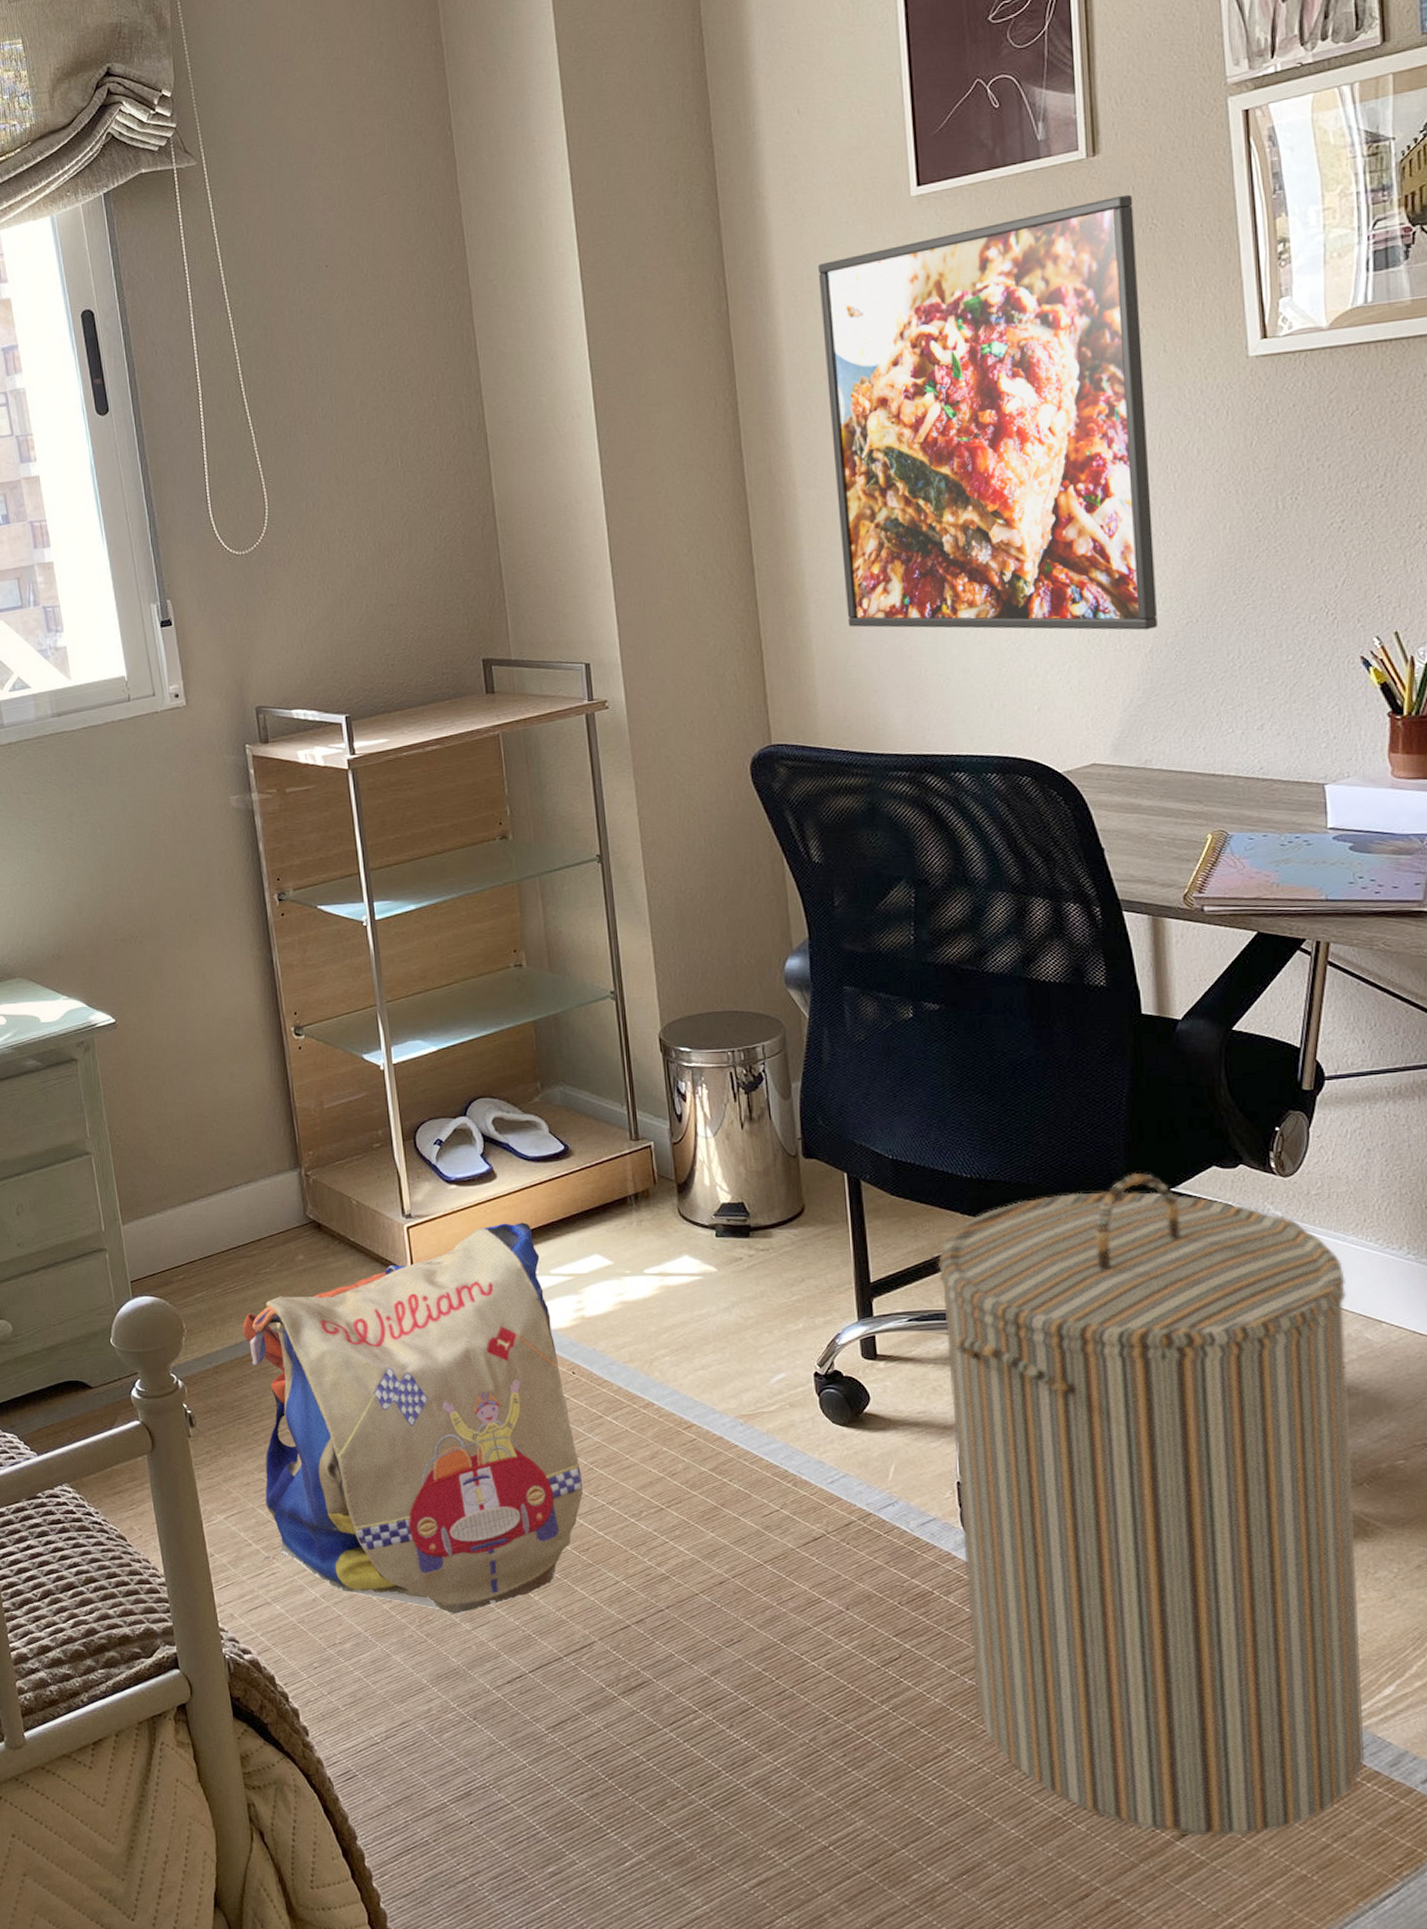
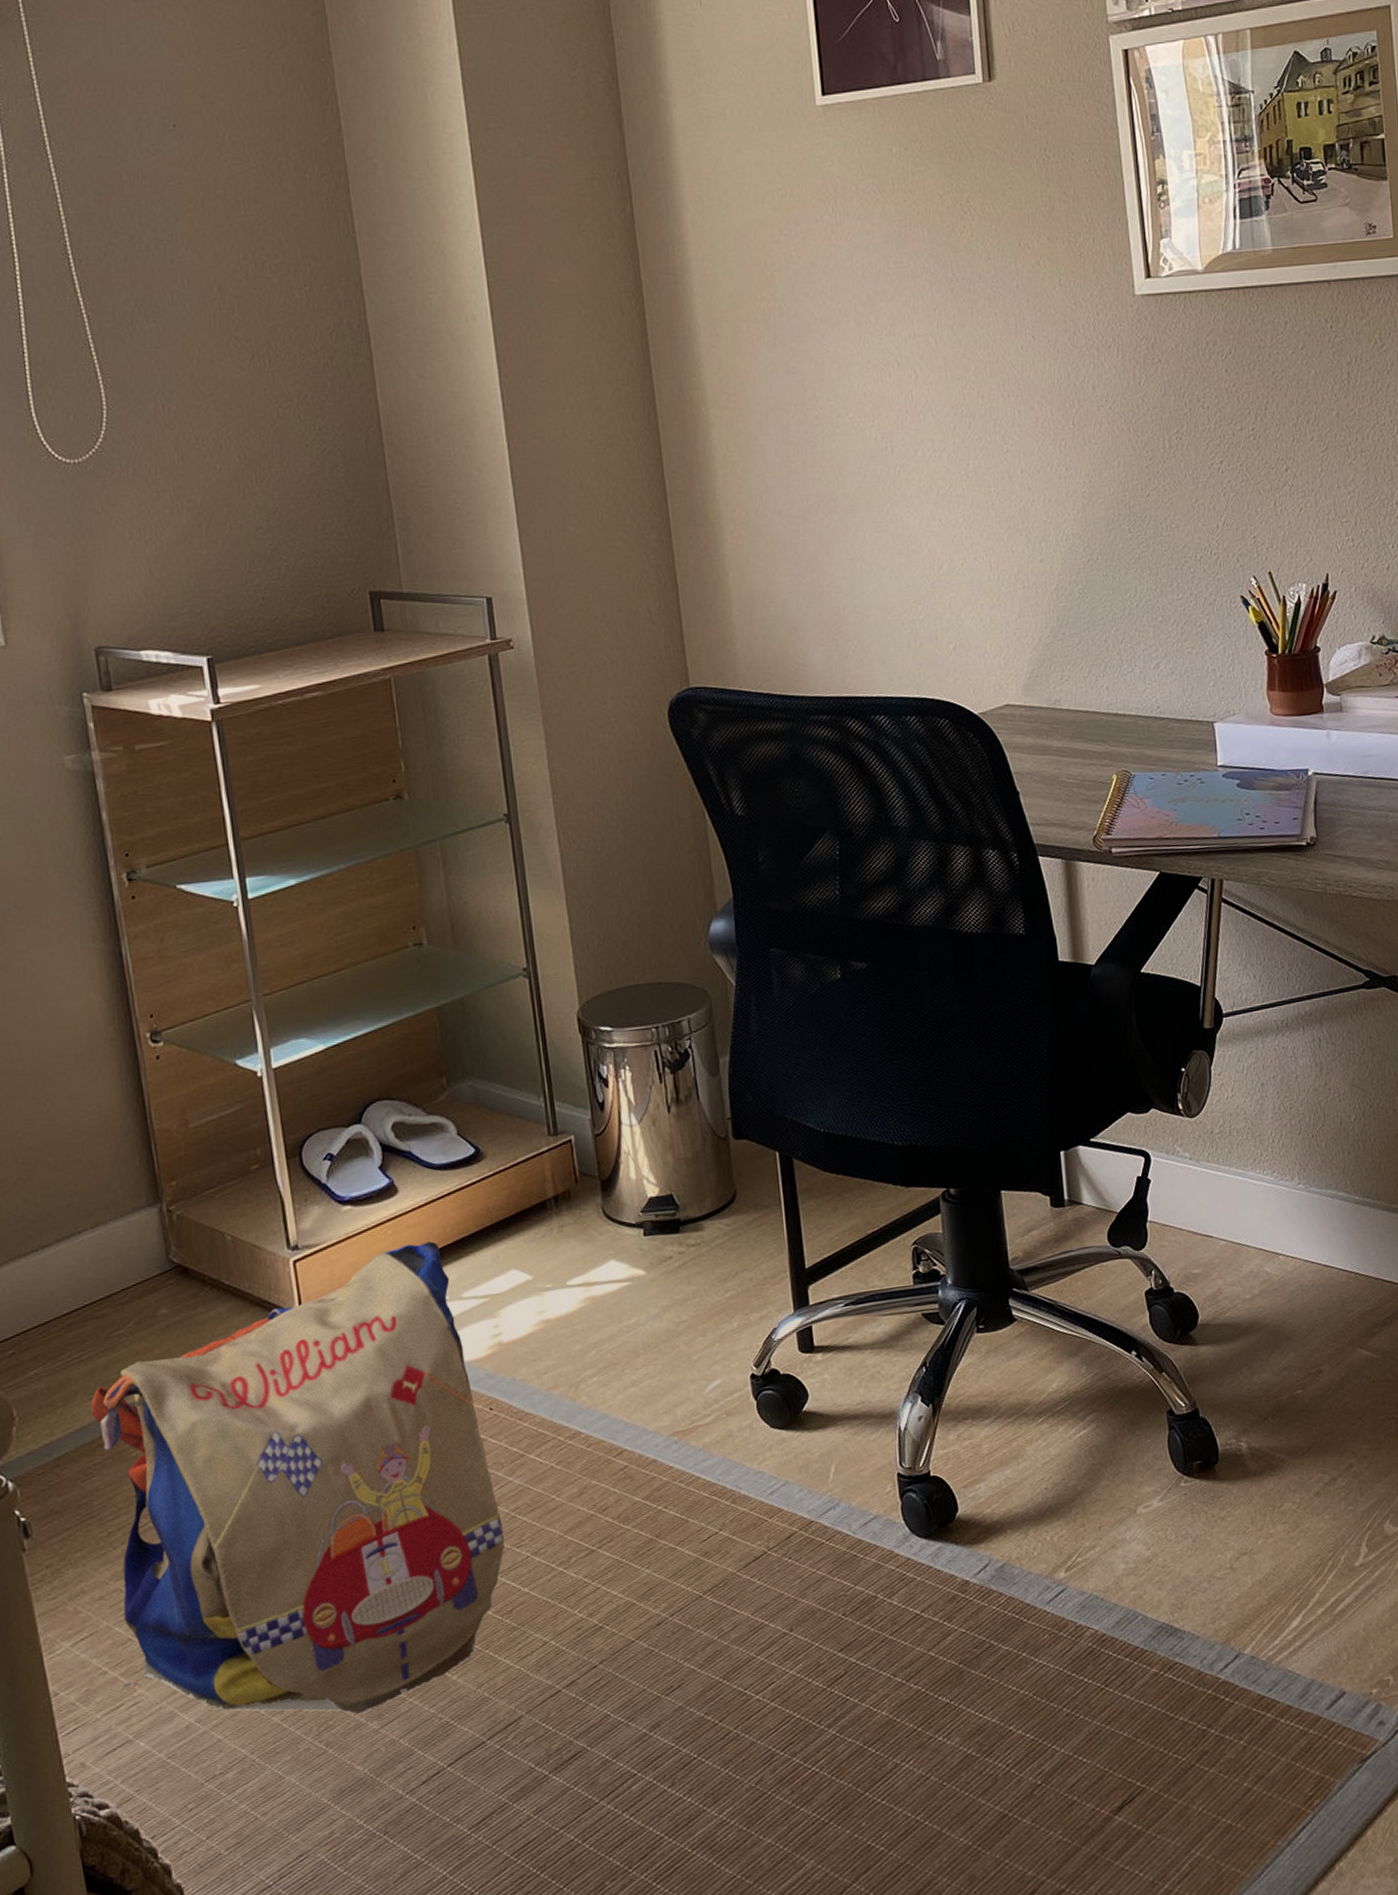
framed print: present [817,194,1157,631] -> none [724,123,1062,568]
laundry hamper: present [937,1173,1364,1836] -> none [871,1125,1277,1809]

